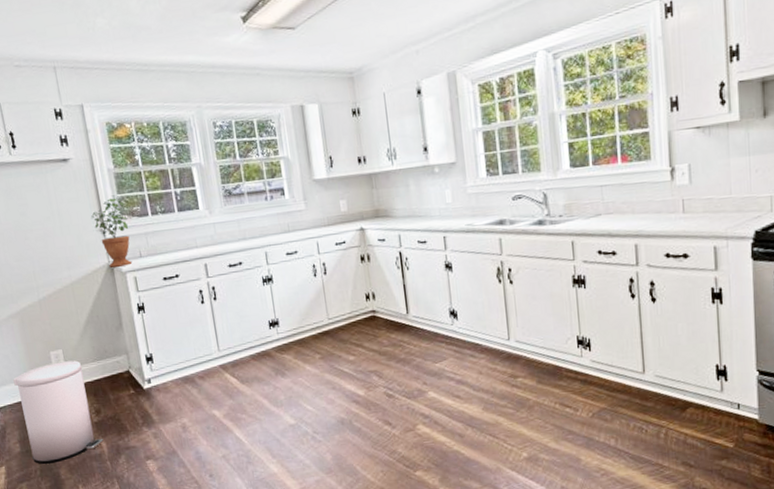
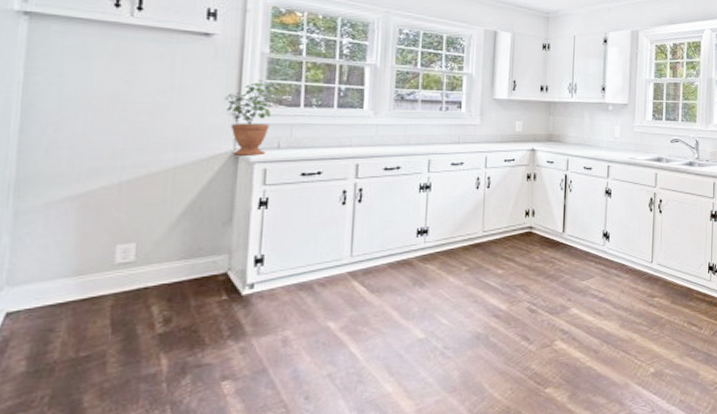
pedal bin: present [13,360,104,464] -> none [43,257,165,388]

